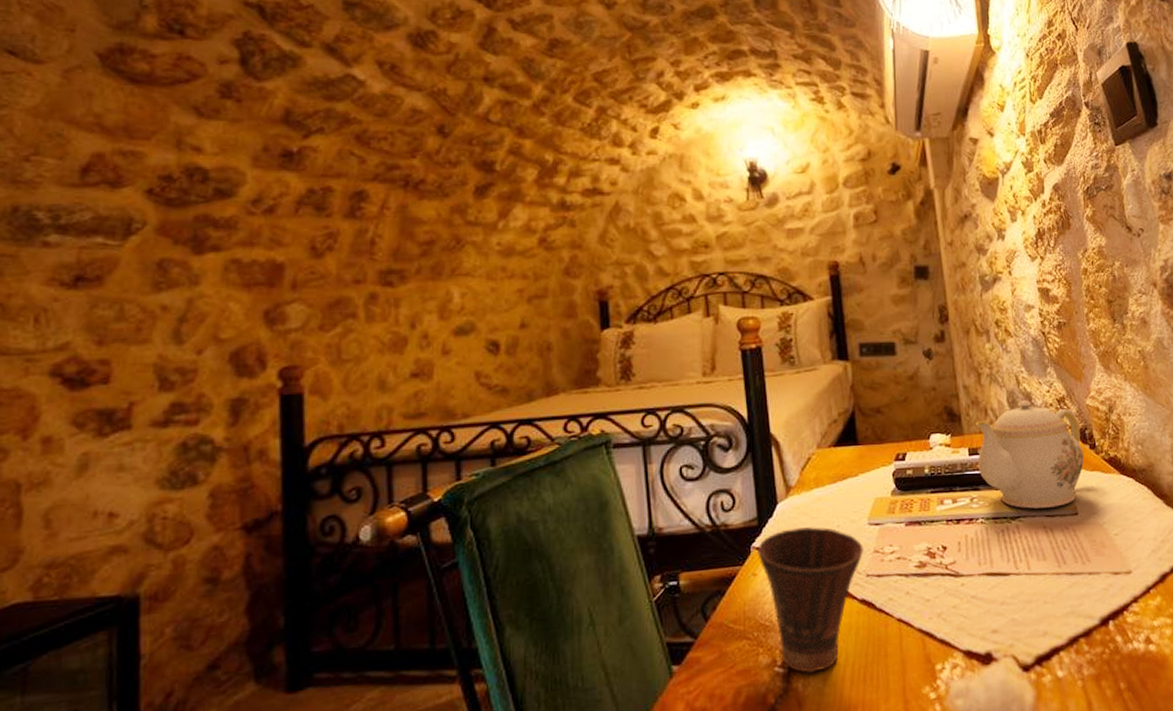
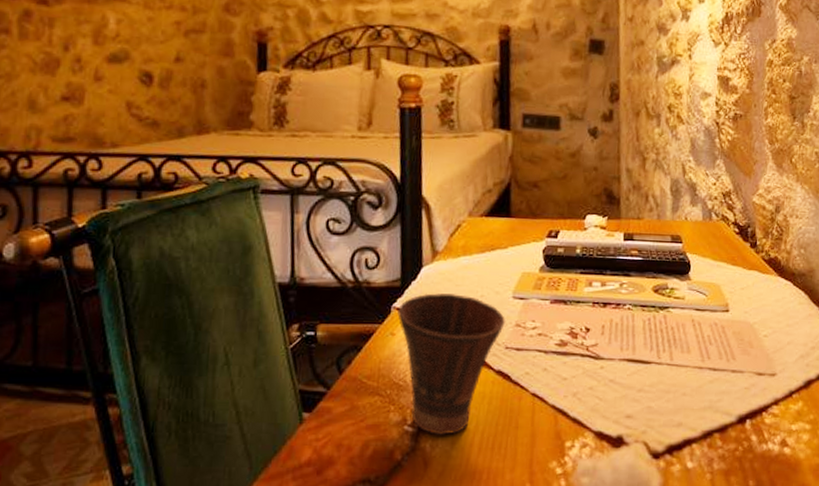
teapot: present [975,400,1085,509] -> none [631,190,744,302]

